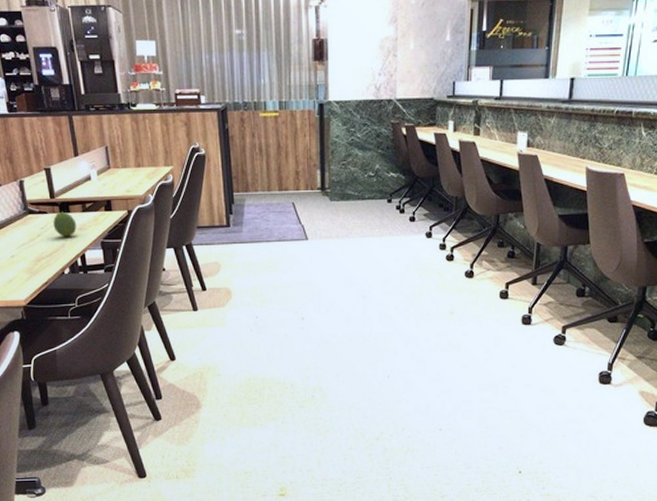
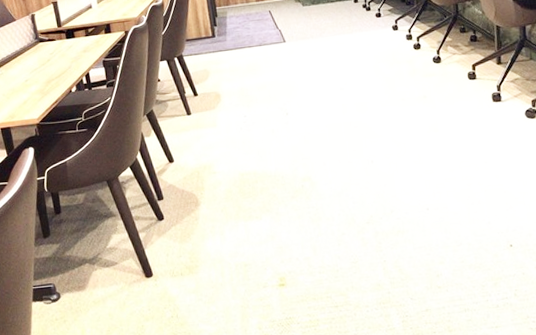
fruit: present [53,211,77,237] -> none [61,37,81,60]

